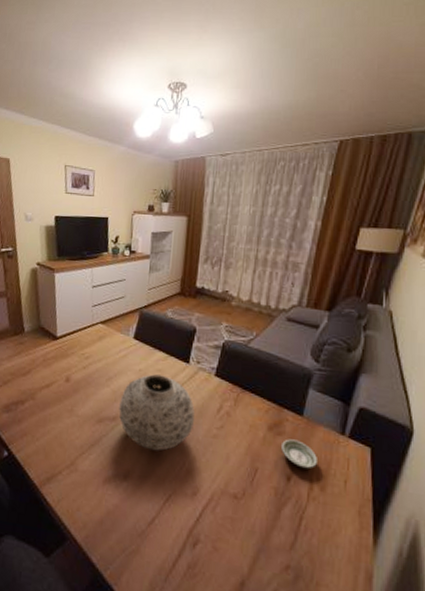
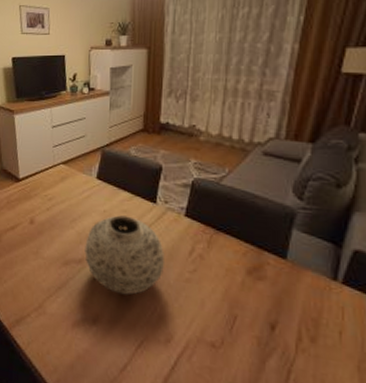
saucer: present [281,439,317,469] -> none [263,284,305,318]

